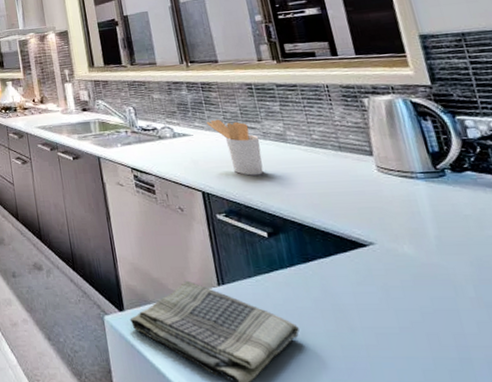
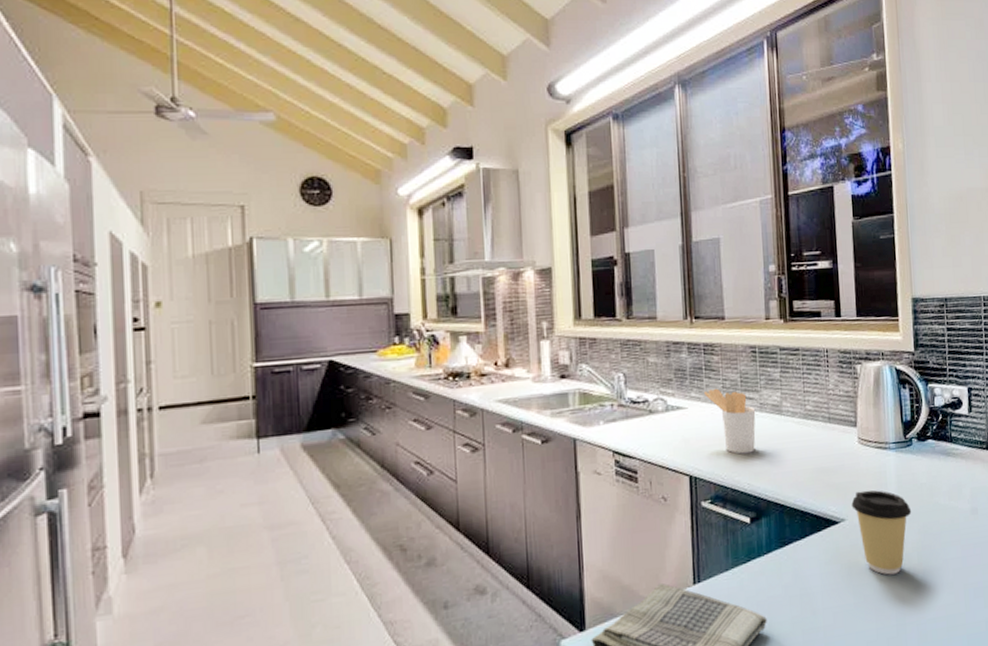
coffee cup: none [379,217,458,304] -> present [851,490,912,575]

